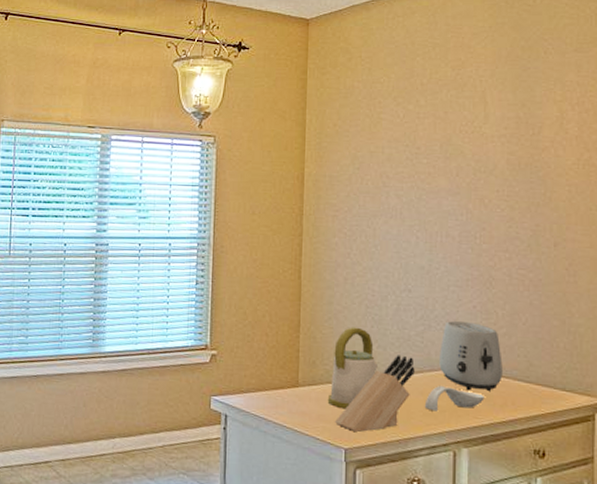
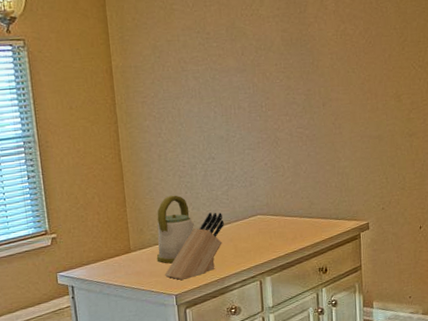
spoon rest: present [424,386,485,412] -> none [234,231,280,253]
toaster: present [439,321,503,391] -> none [242,177,292,232]

